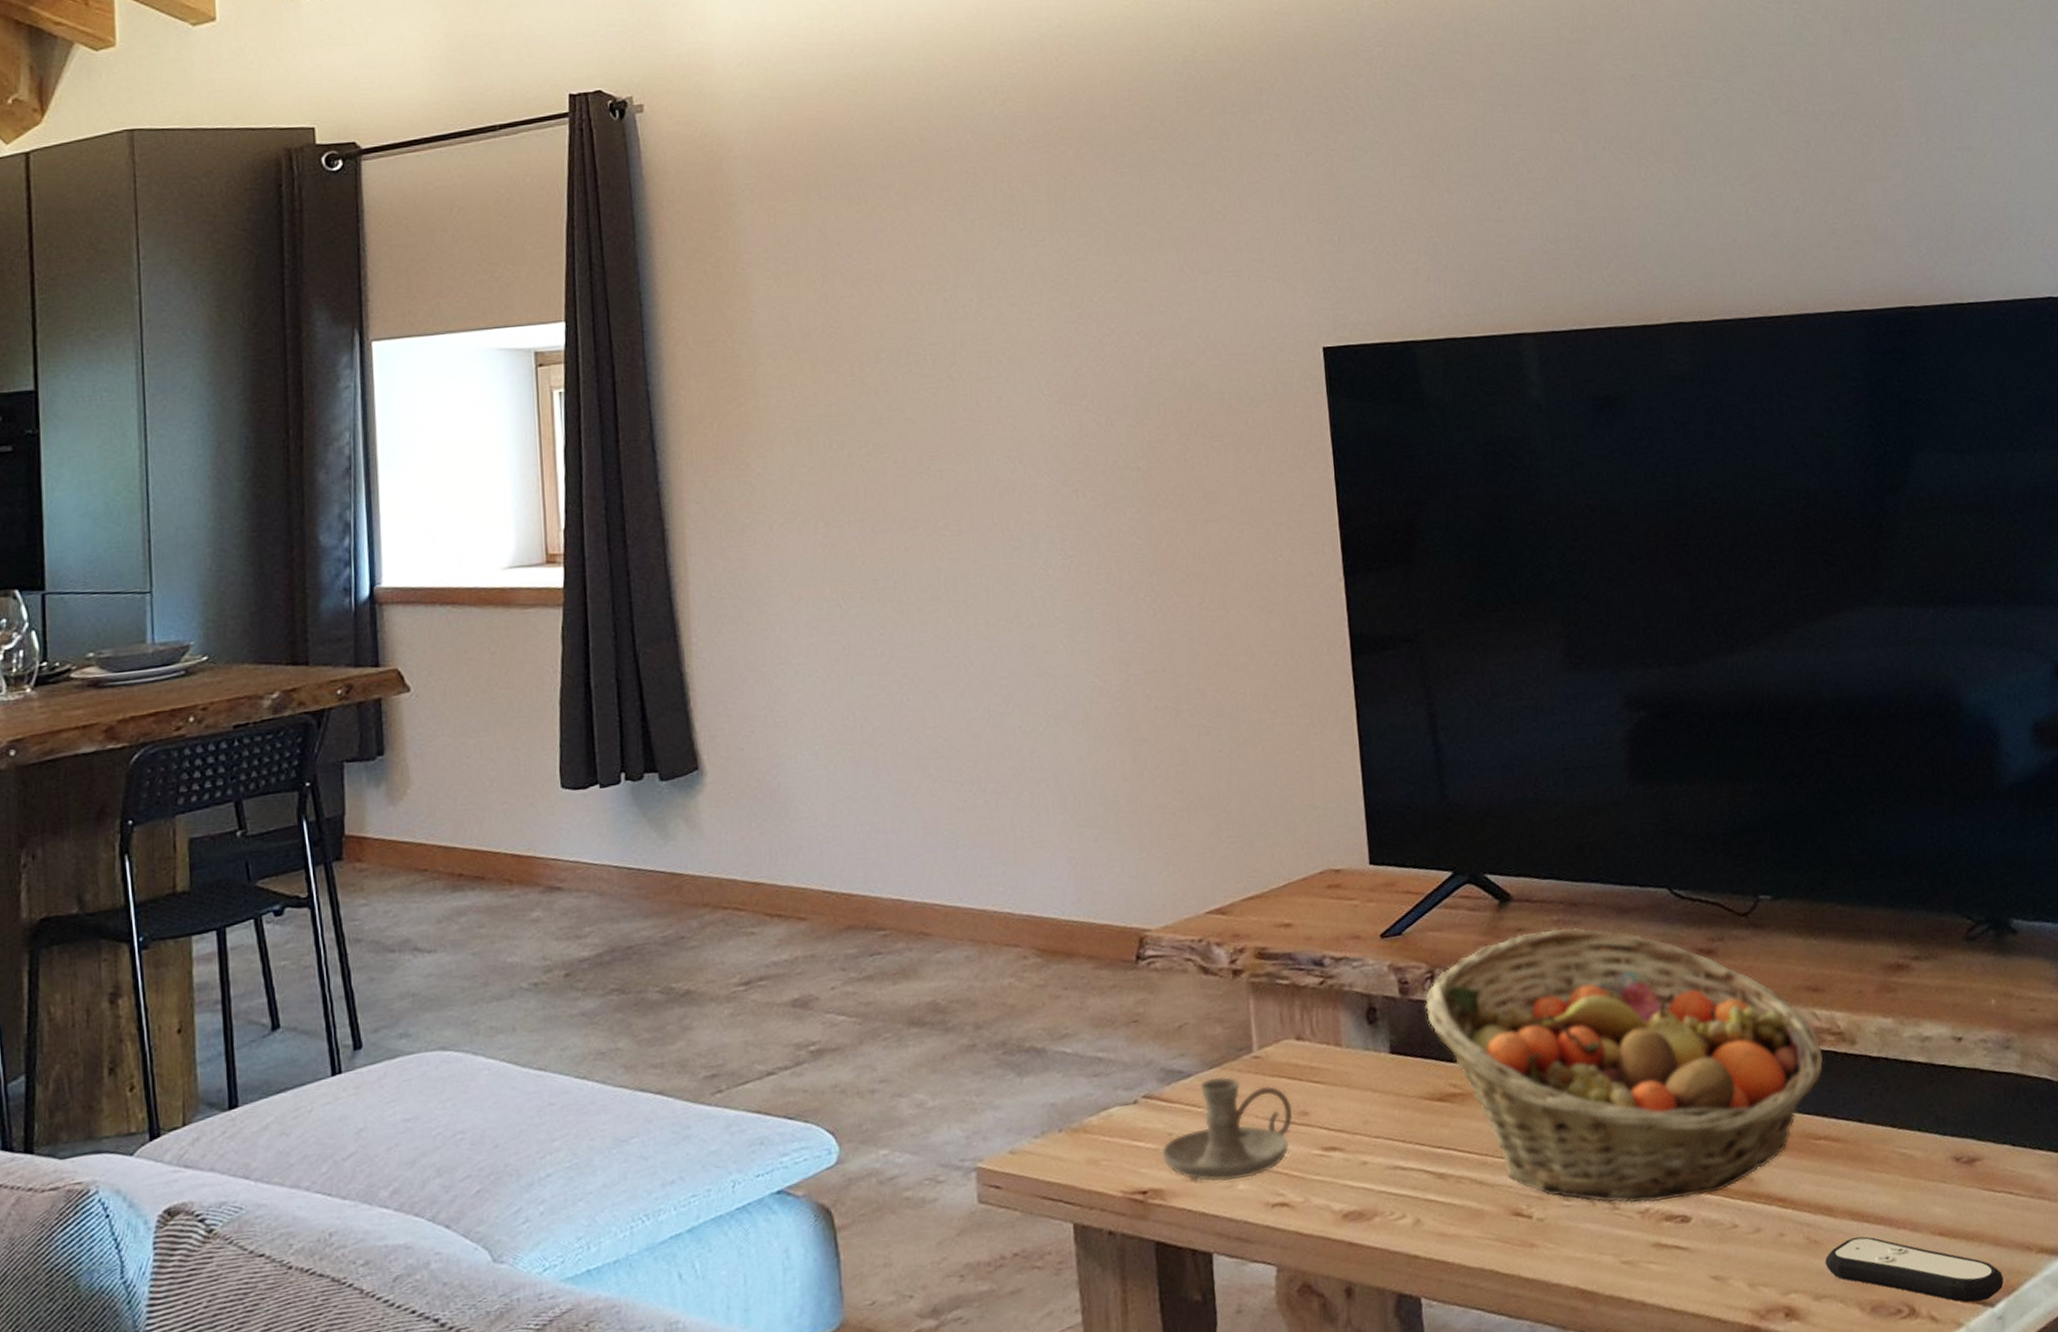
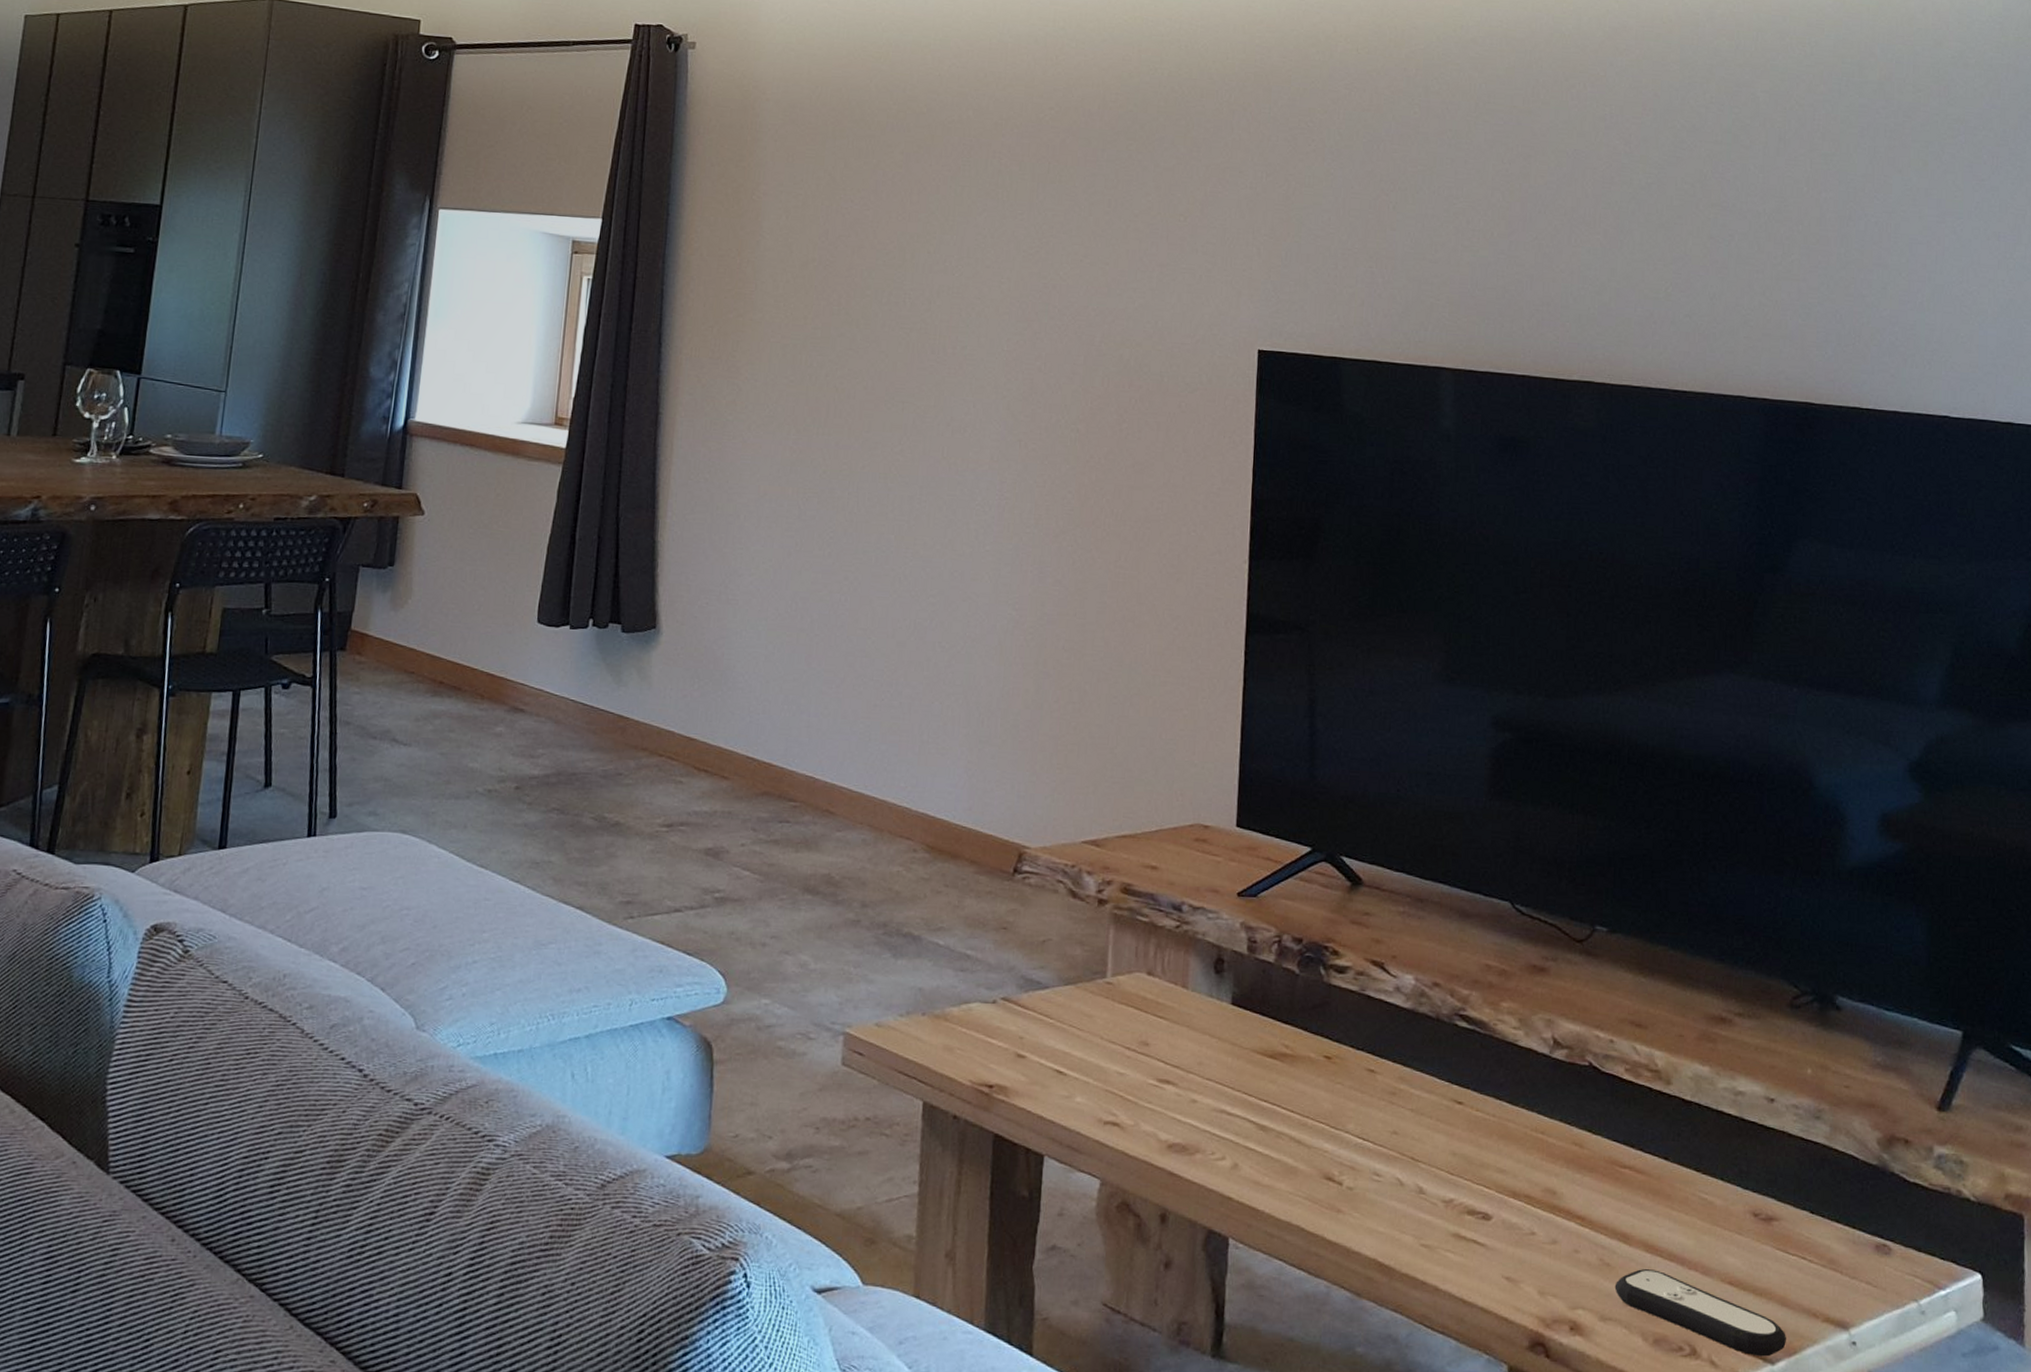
candle holder: present [1161,1076,1293,1182] -> none [1011,994,1135,1093]
fruit basket: present [1425,927,1824,1204] -> none [1269,918,1638,1197]

